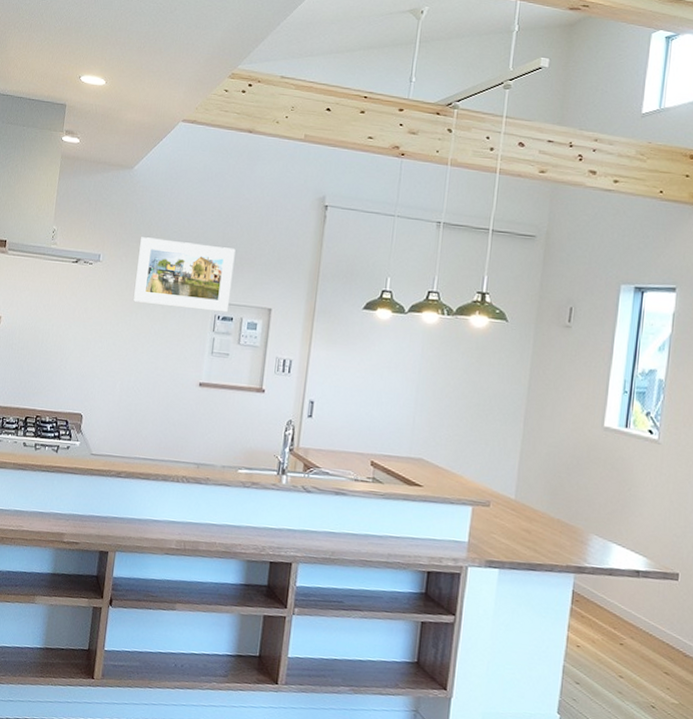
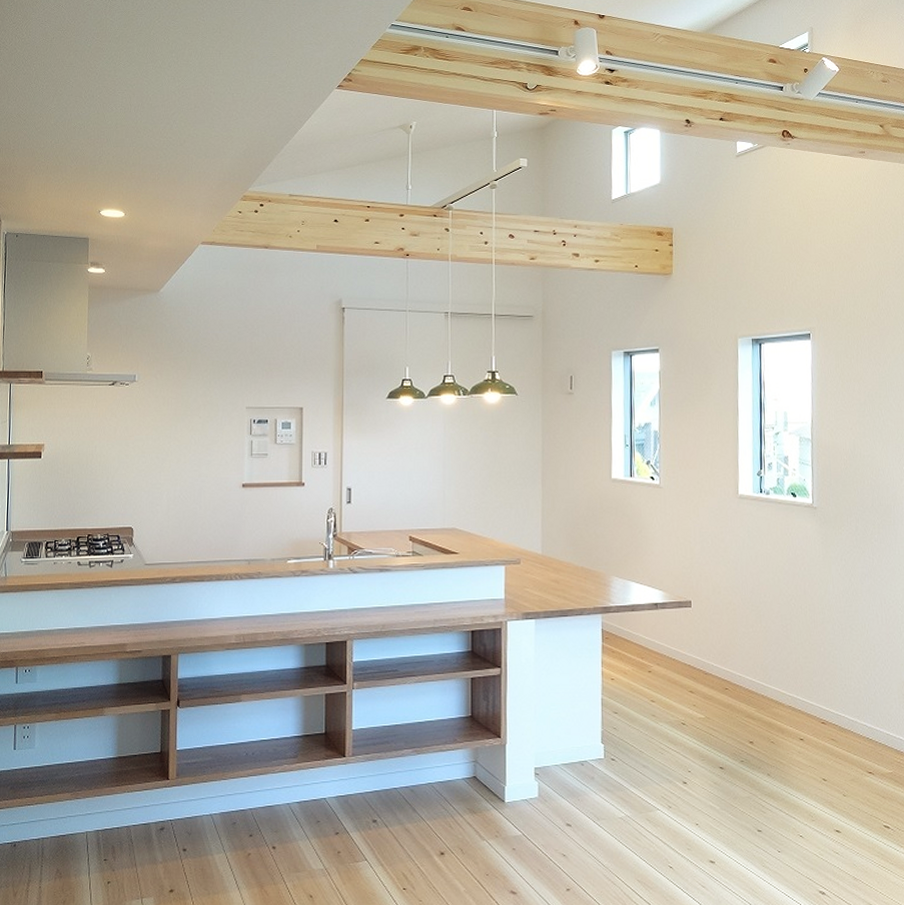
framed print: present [133,237,236,313] -> none [172,354,264,416]

